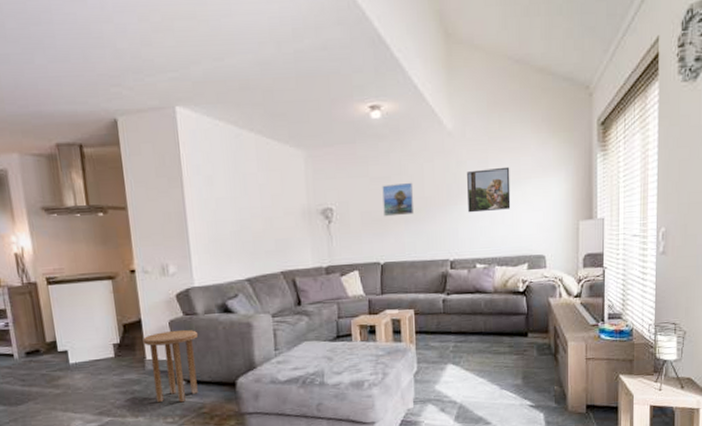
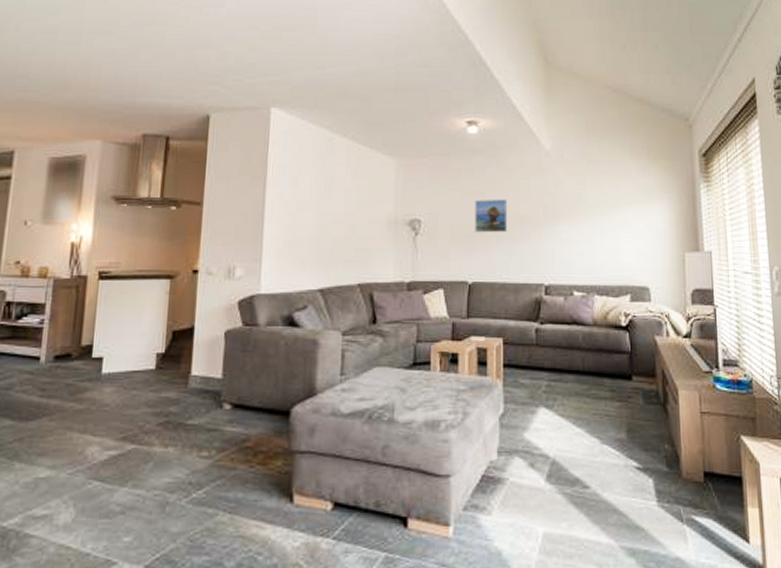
side table: present [143,329,199,403] -> none [191,342,256,432]
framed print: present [467,166,511,213] -> none [565,190,611,236]

